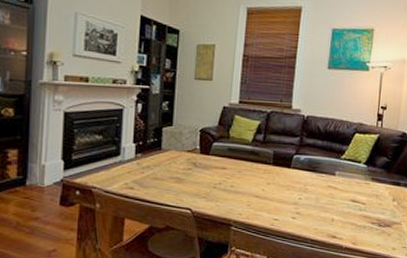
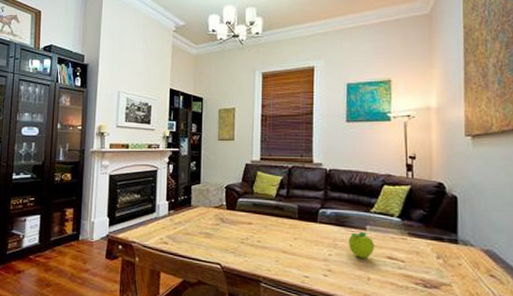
fruit: none [317,176,342,202] -> present [348,231,375,258]

